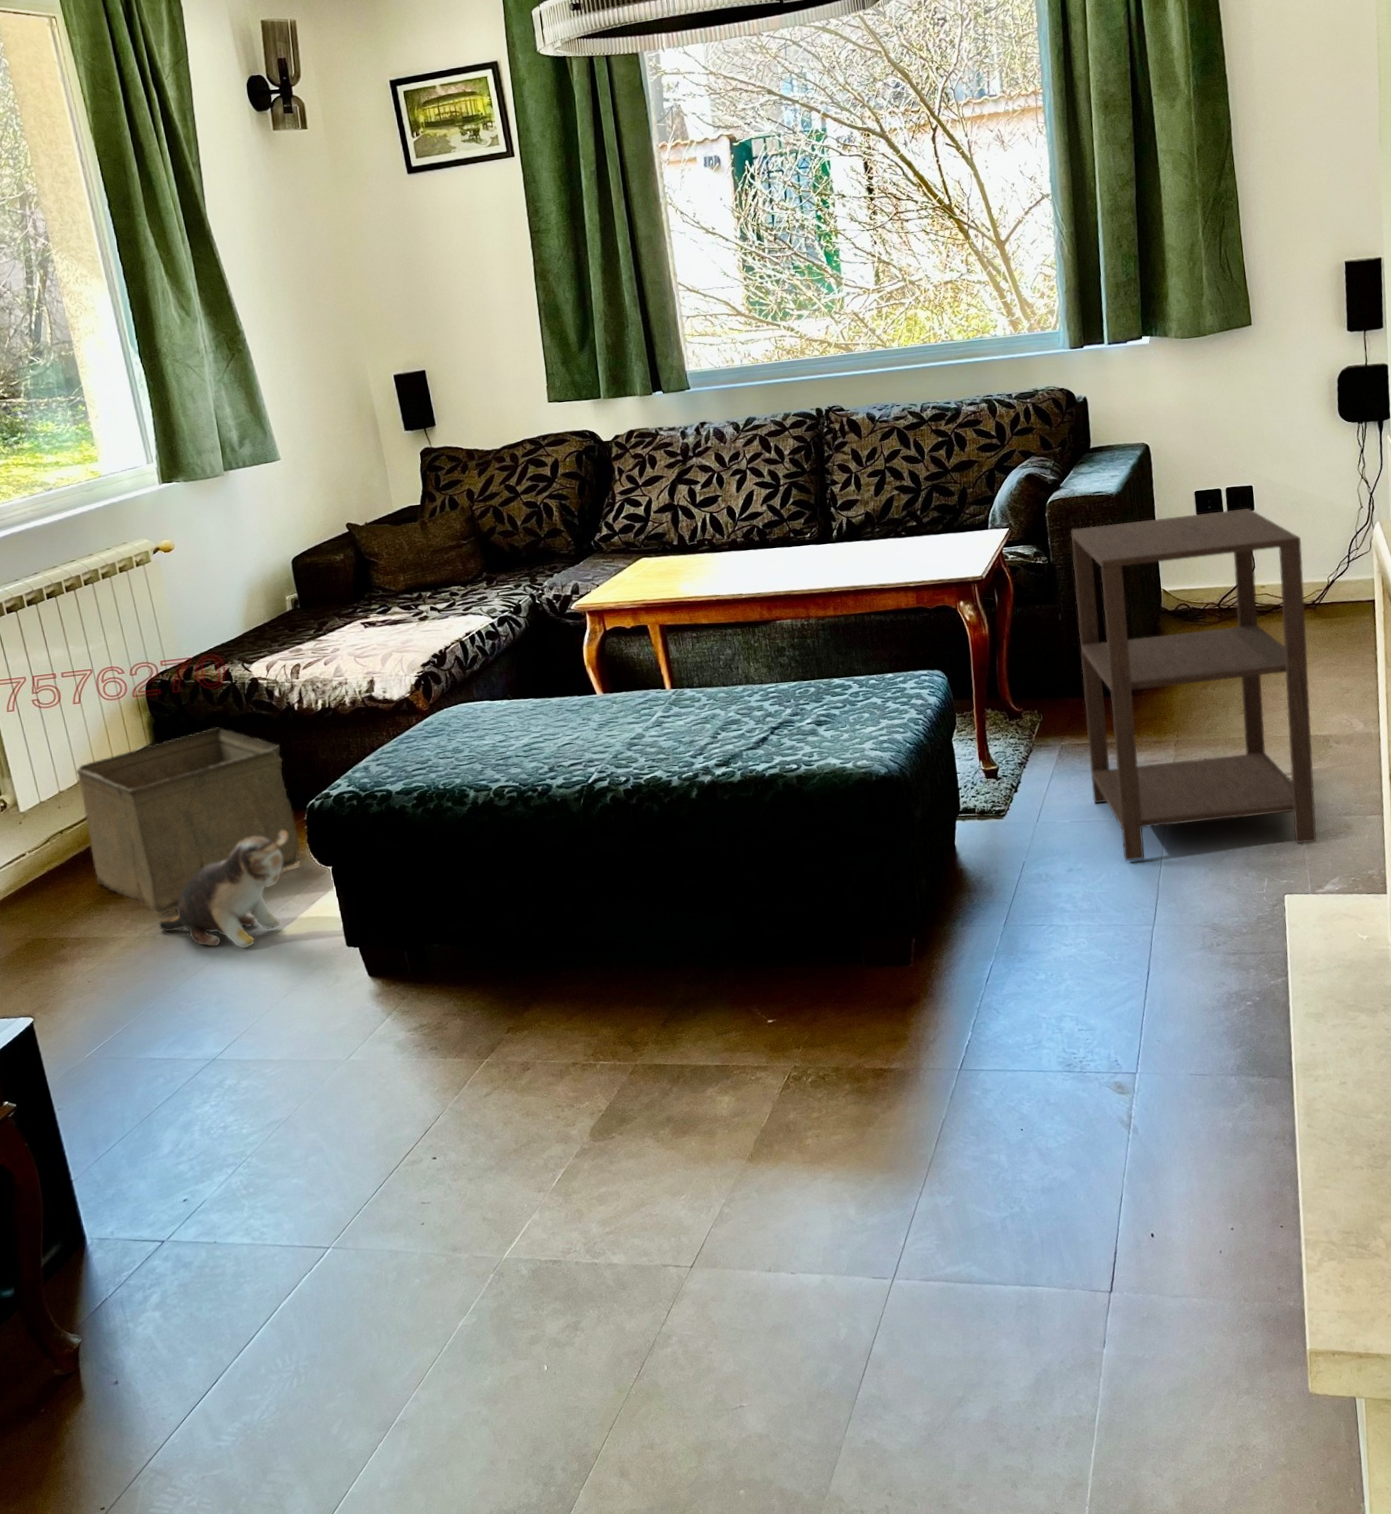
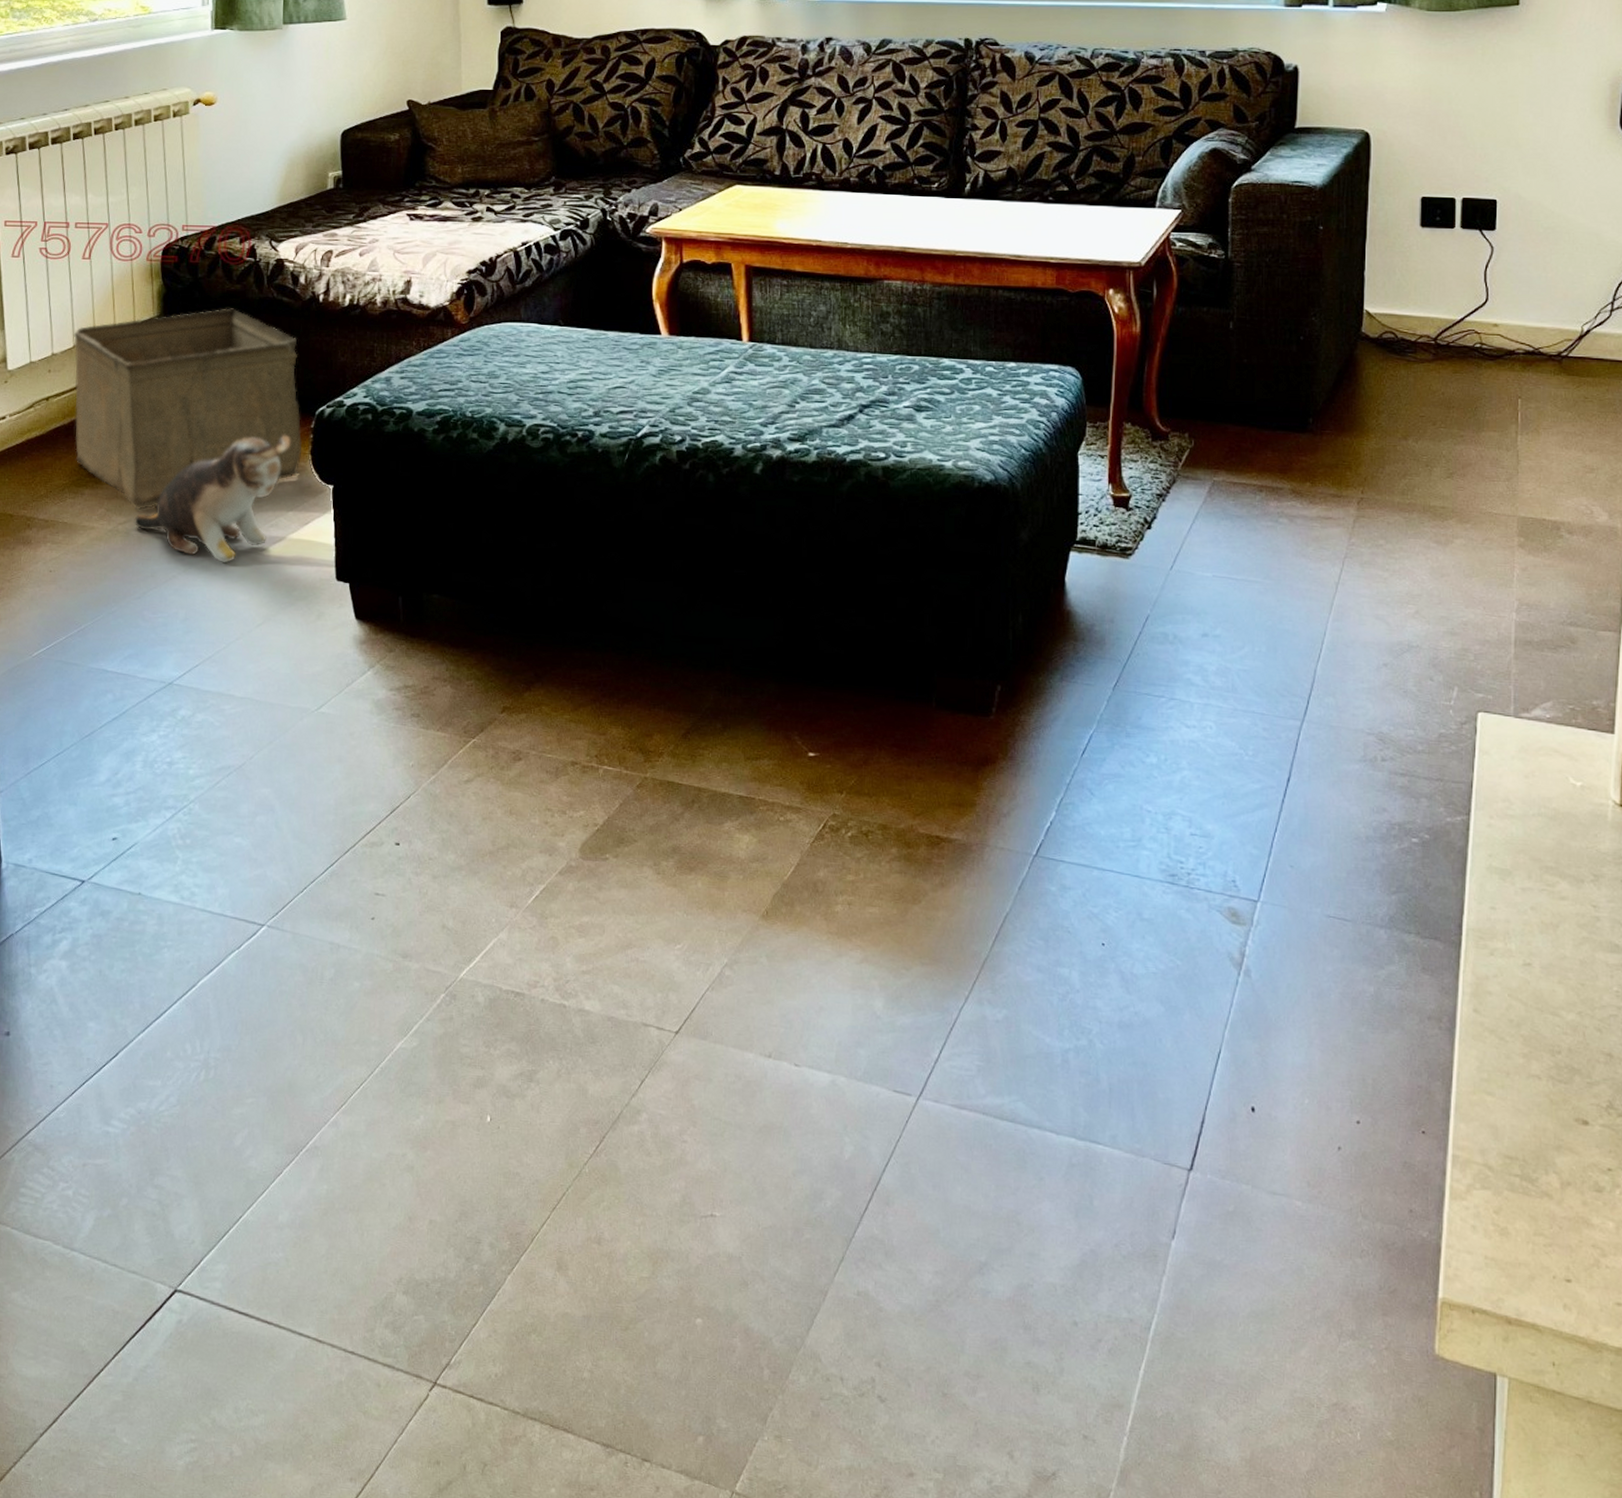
side table: present [1070,508,1317,861] -> none [1245,220,1553,652]

